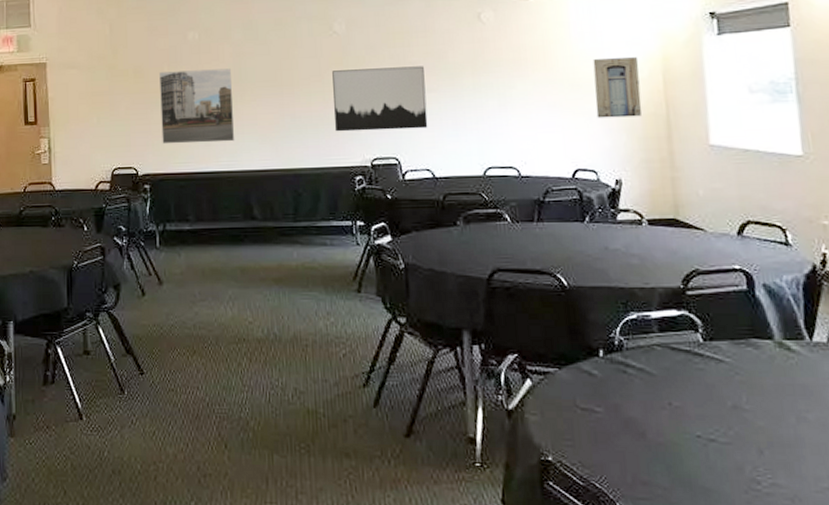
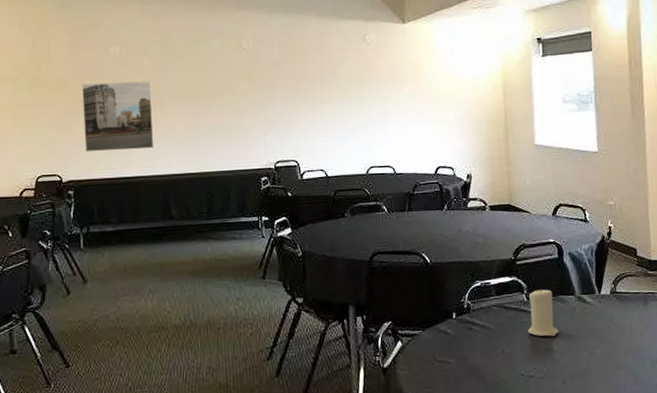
wall art: present [332,66,428,132] -> none [241,80,322,139]
wall art: present [593,57,642,118] -> none [452,74,487,124]
candle: none [705,326,752,391] -> present [527,287,559,337]

